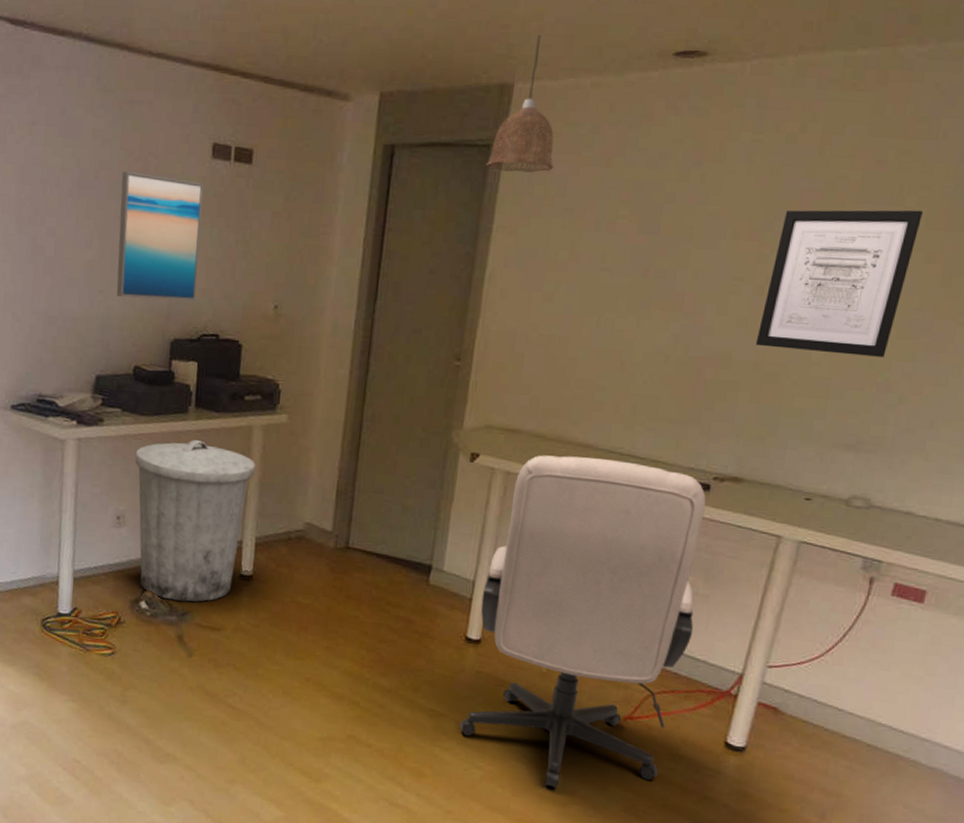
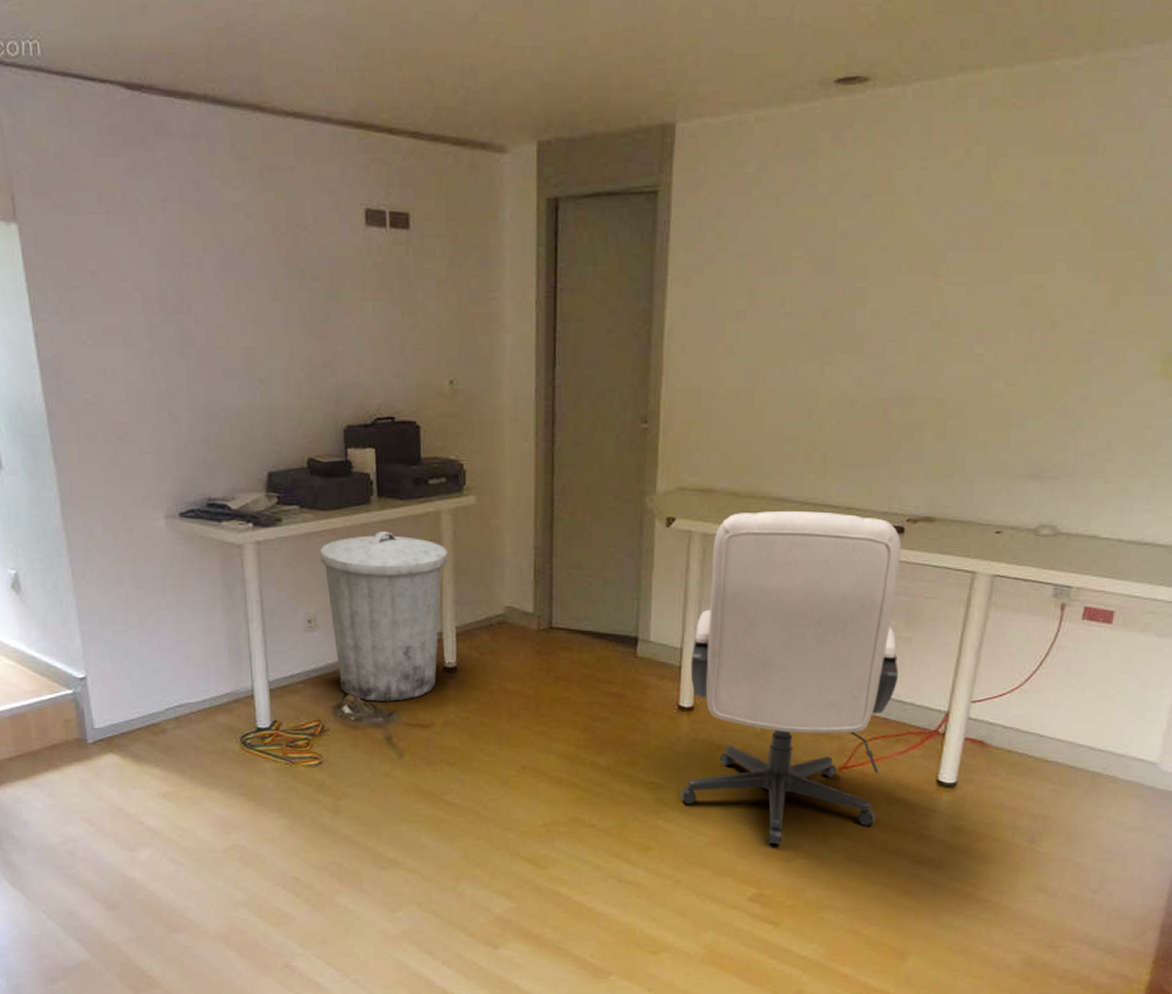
wall art: present [116,171,204,301] -> none [271,246,366,384]
pendant lamp: present [486,35,554,173] -> none [654,68,724,220]
wall art: present [755,210,923,357] -> none [937,230,1088,383]

